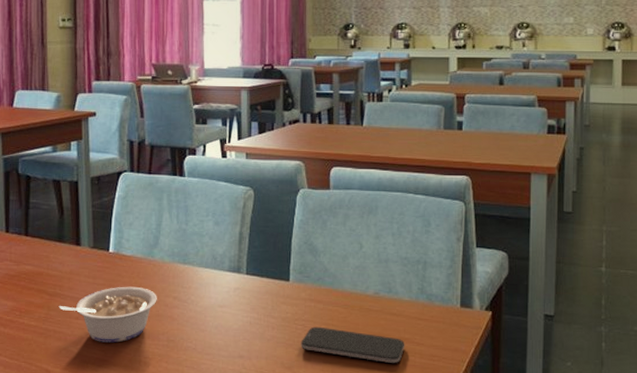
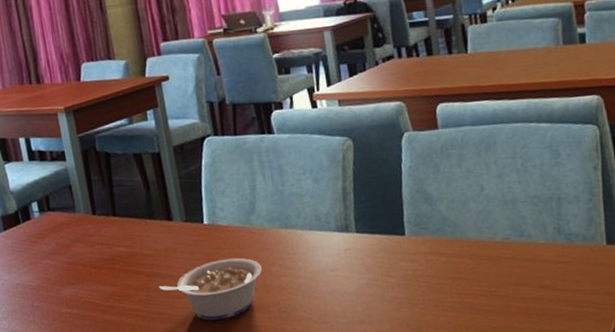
smartphone: present [301,326,405,364] -> none [426,281,547,315]

